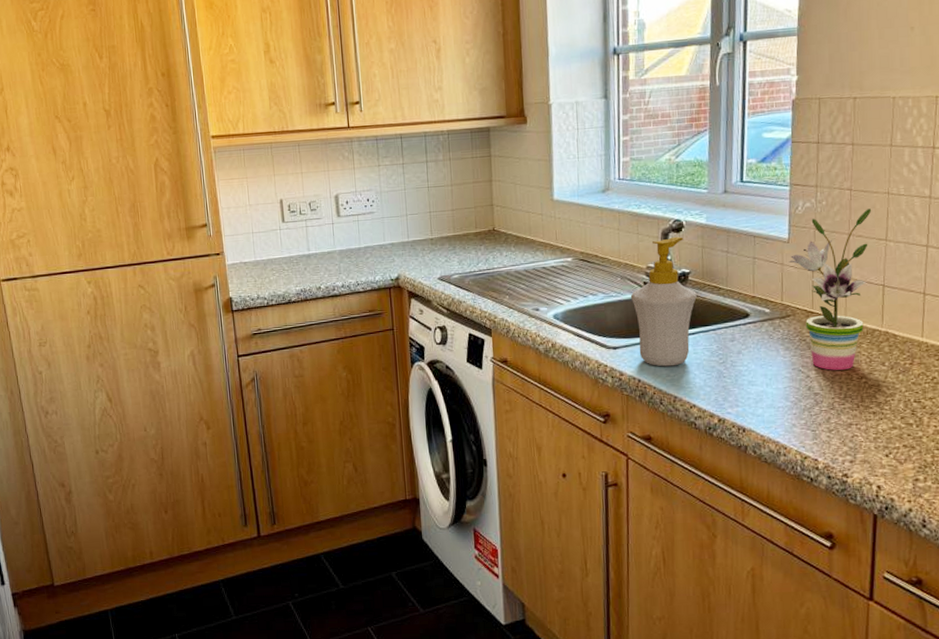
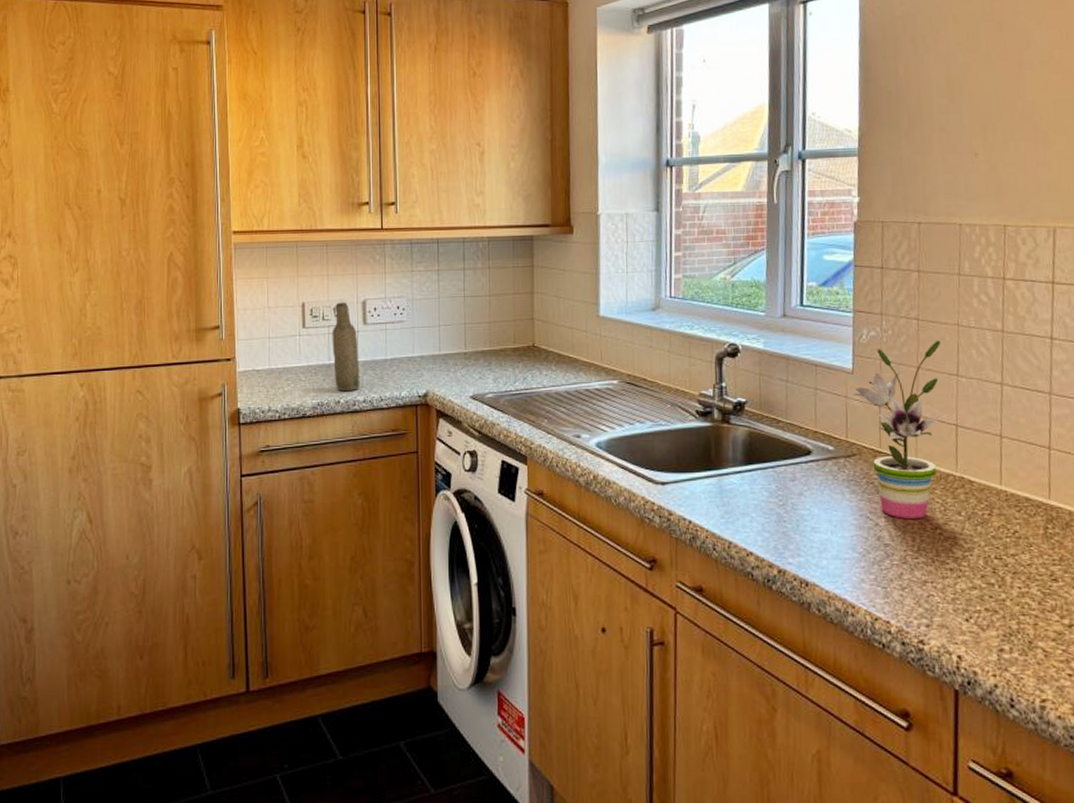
bottle: none [309,197,338,279] -> present [332,302,360,392]
soap bottle: present [630,236,698,367] -> none [681,362,755,507]

